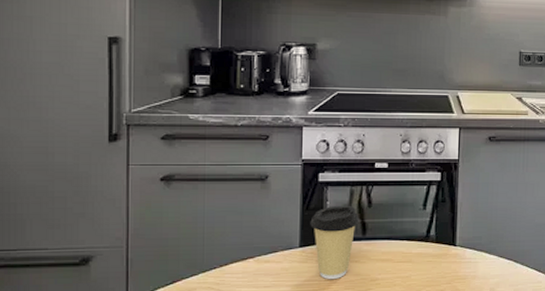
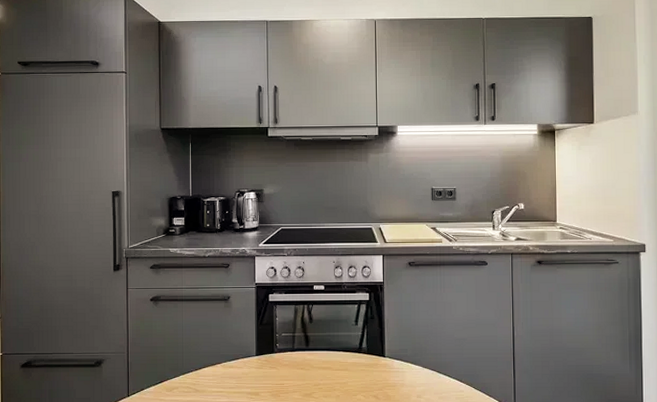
coffee cup: present [310,205,359,280] -> none [263,321,303,384]

